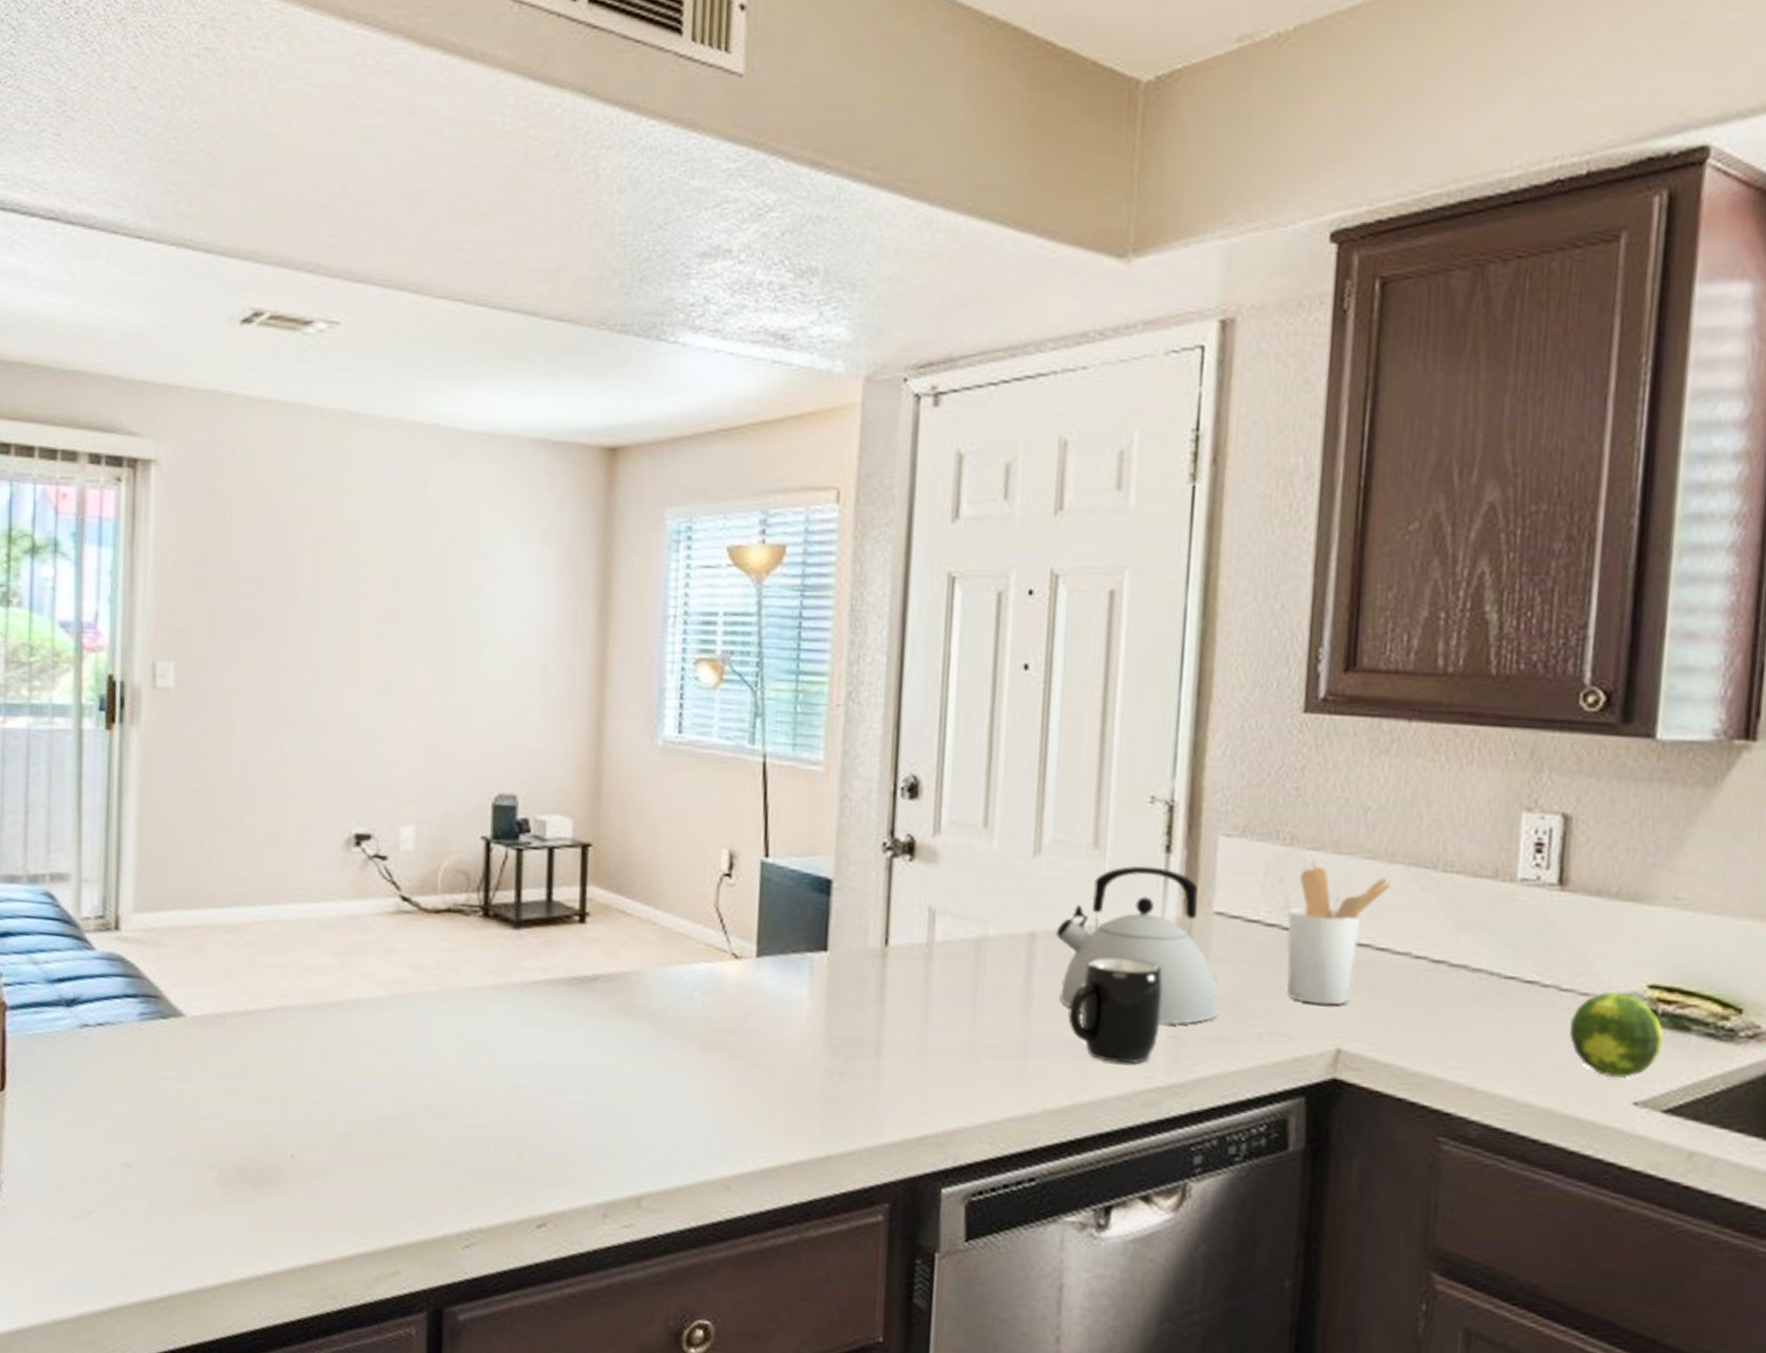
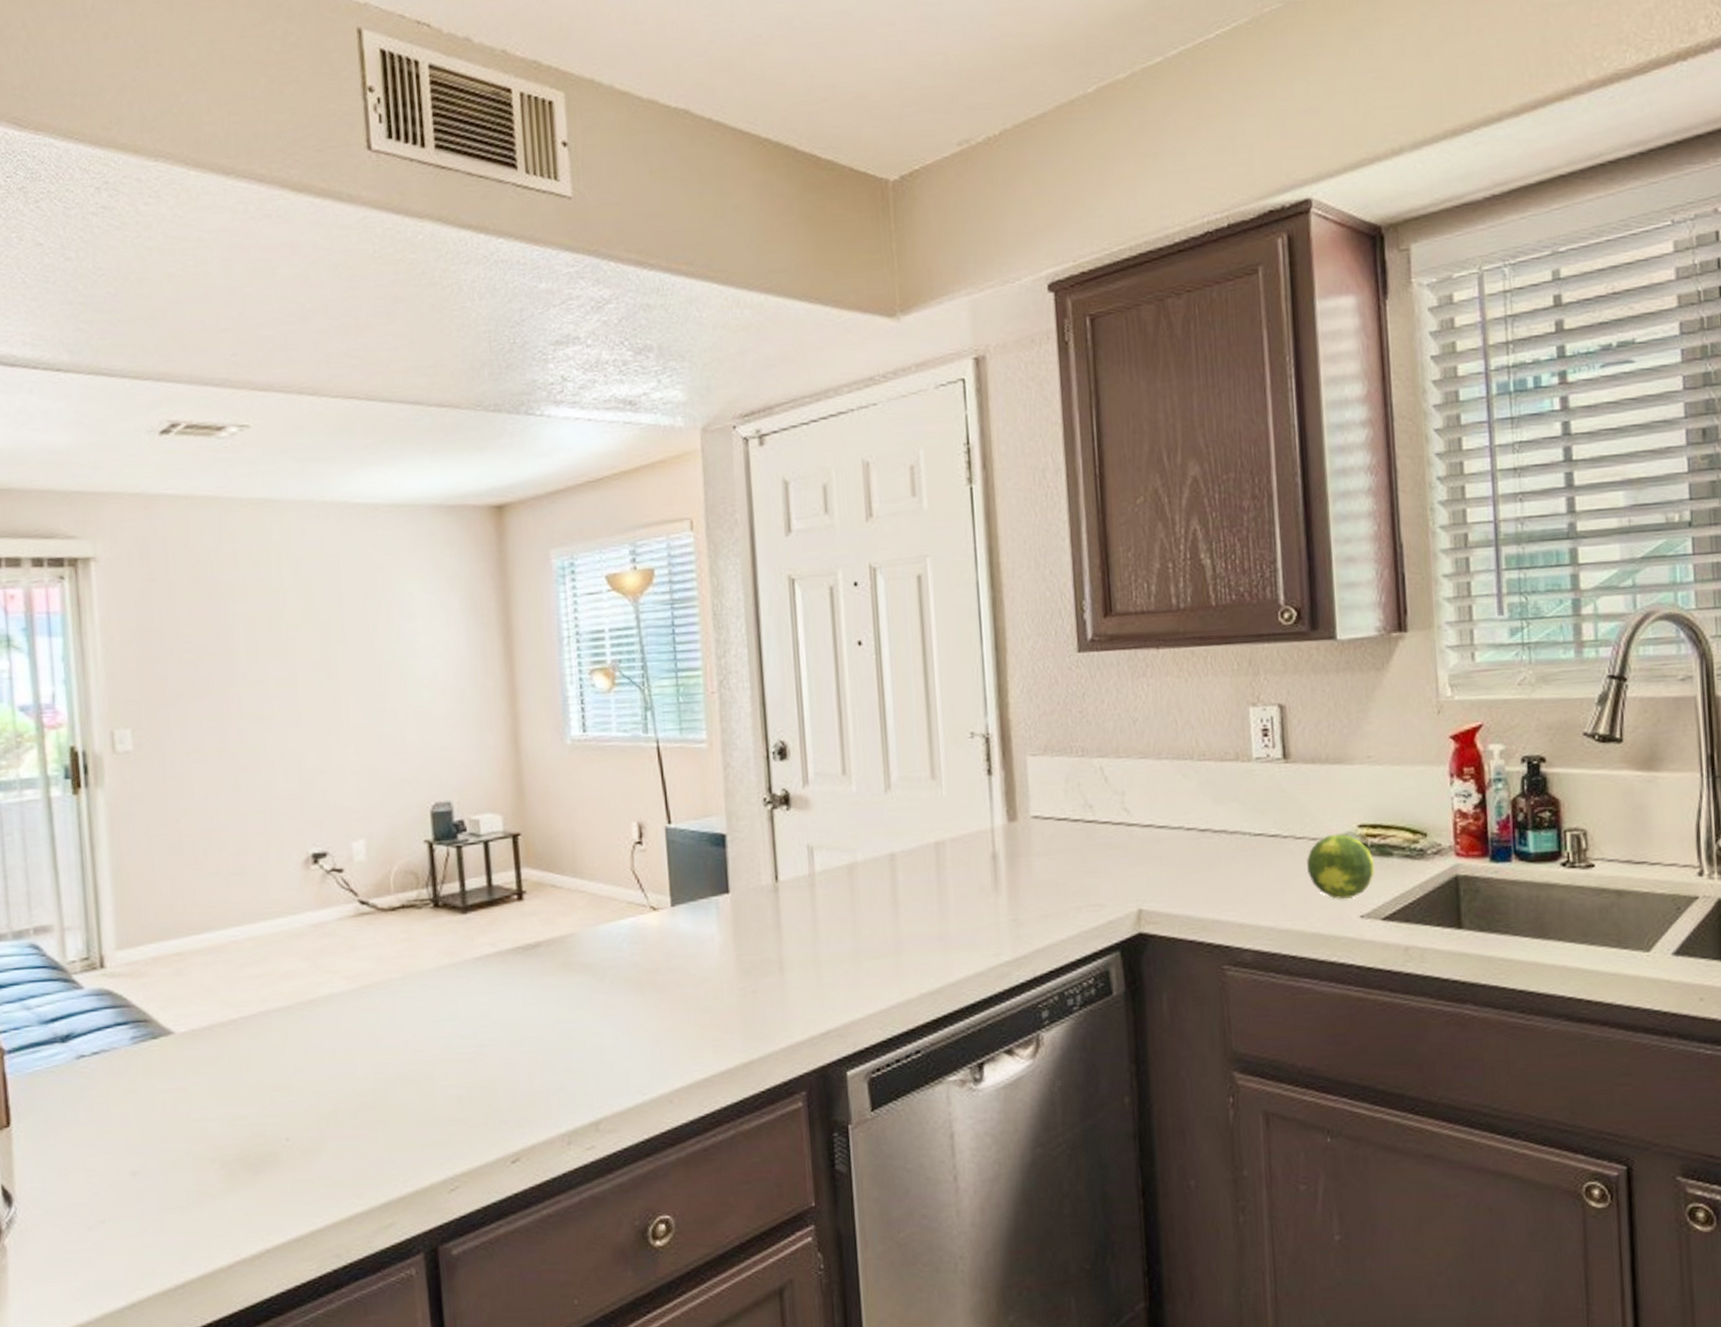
kettle: present [1056,865,1219,1025] -> none [911,787,1046,911]
mug: present [1068,957,1163,1065] -> none [929,862,1002,948]
utensil holder: present [1286,867,1393,1006] -> none [1087,770,1163,877]

